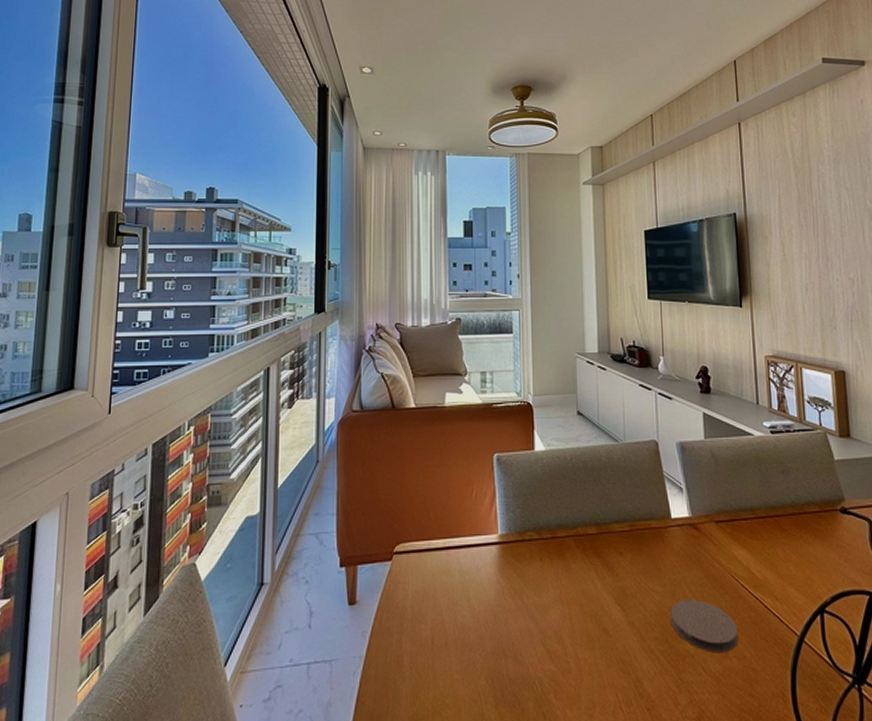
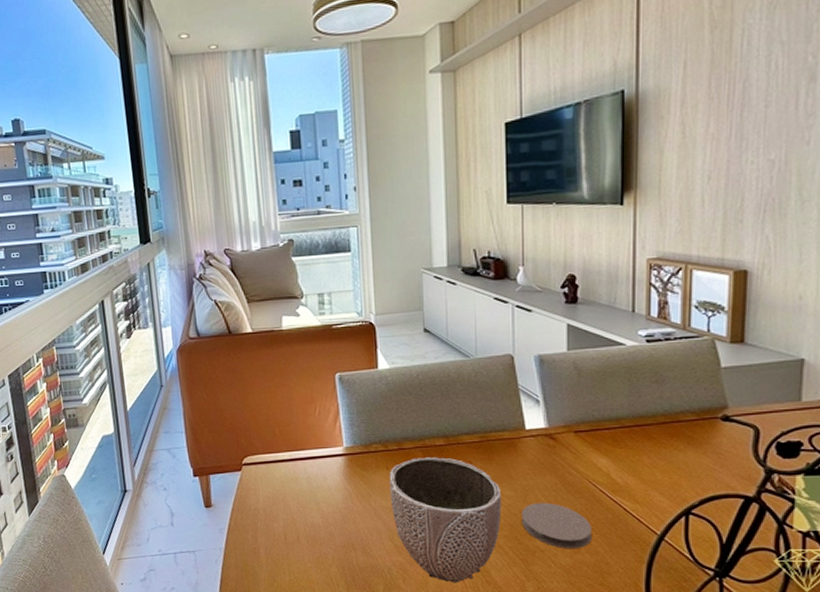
decorative bowl: none [542,547,652,697] -> present [389,457,502,583]

